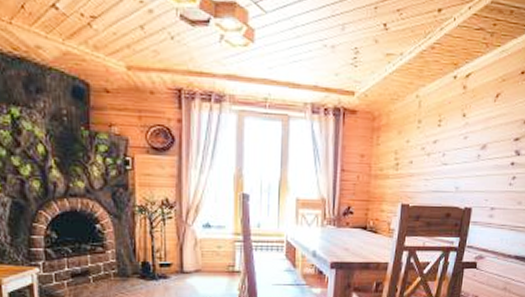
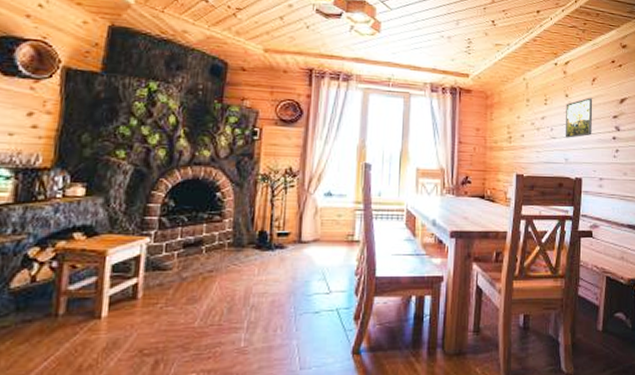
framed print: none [457,117,494,164] -> present [565,97,593,138]

